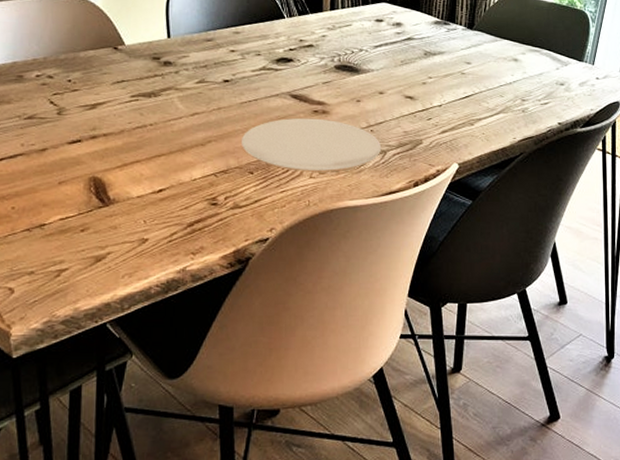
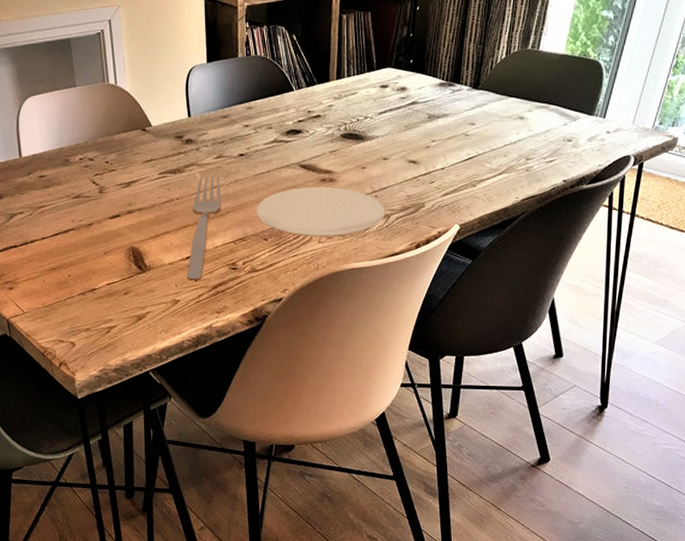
fork: none [158,102,202,217] -> present [187,177,221,281]

